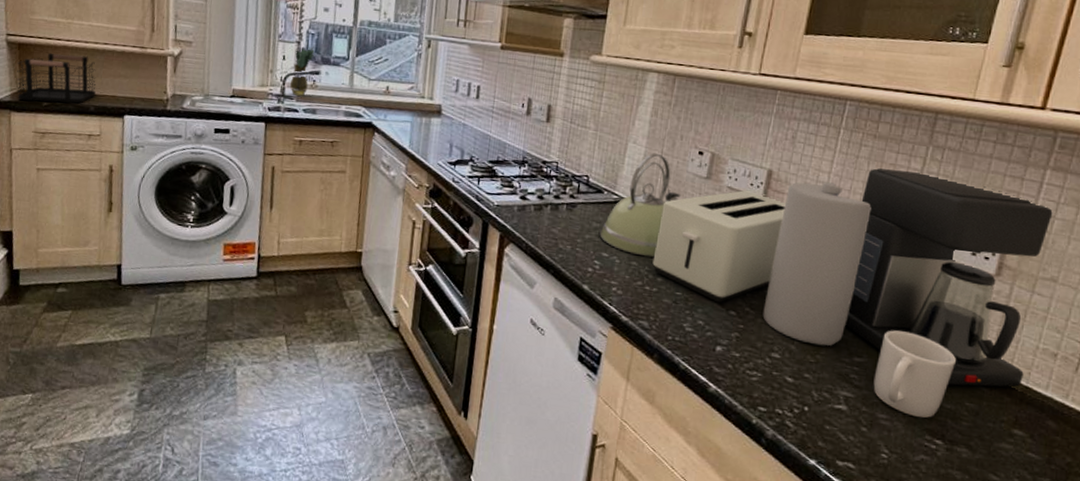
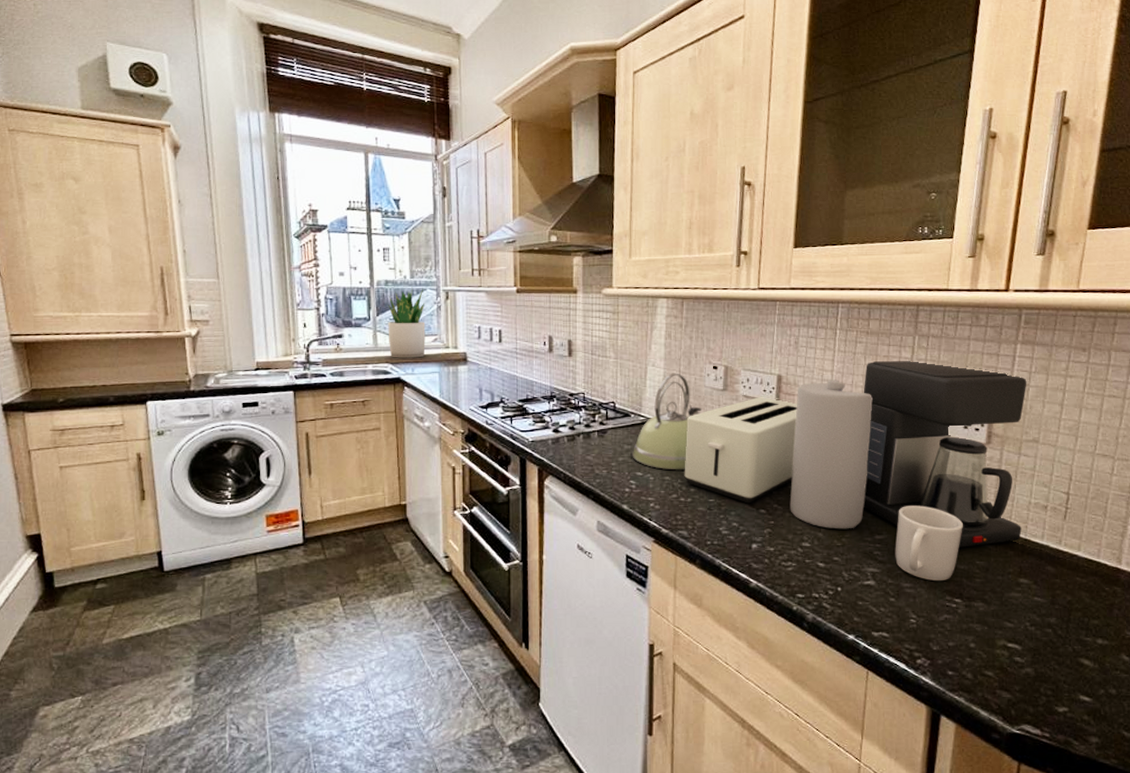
dish rack: present [17,53,97,104] -> none [25,347,114,400]
vase: present [289,47,315,96] -> none [313,311,335,361]
planter: none [364,31,406,105] -> present [388,287,426,358]

